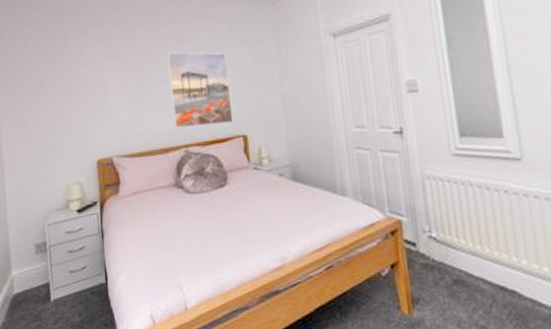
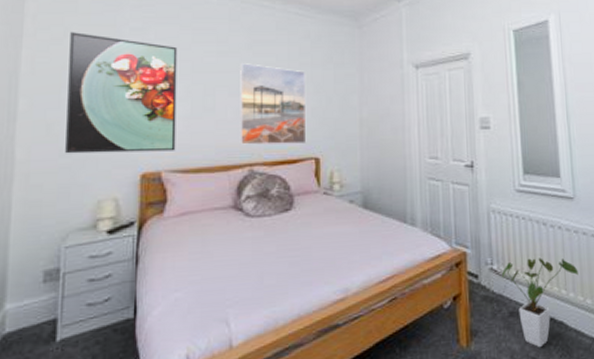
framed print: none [29,42,122,147] -> present [65,32,178,154]
house plant: none [442,224,532,317] -> present [502,258,579,348]

